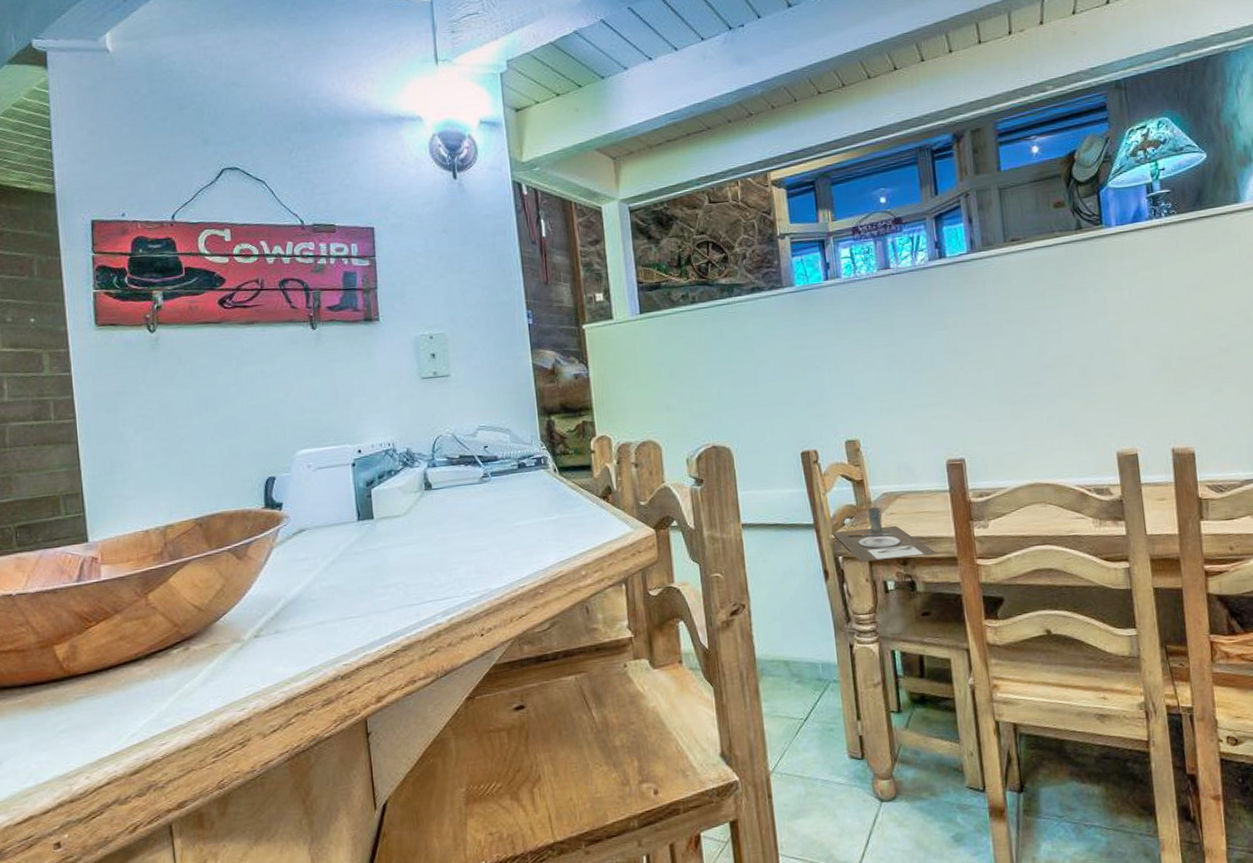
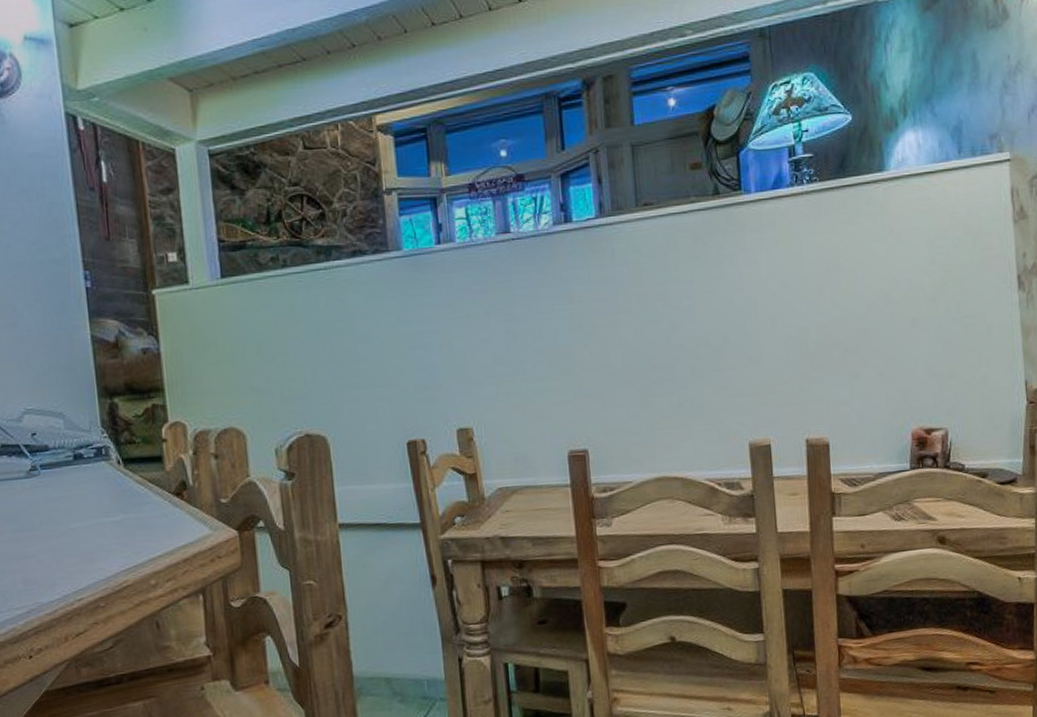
place setting: present [832,507,938,562] -> none [441,503,557,566]

